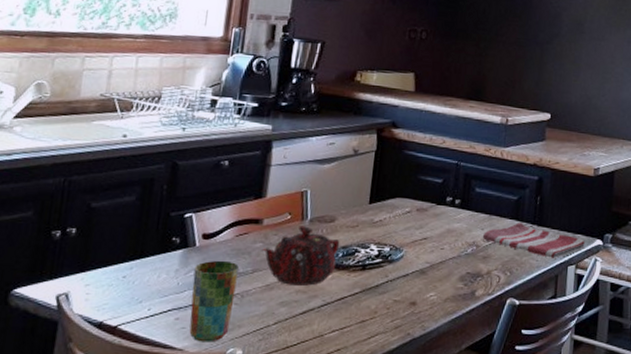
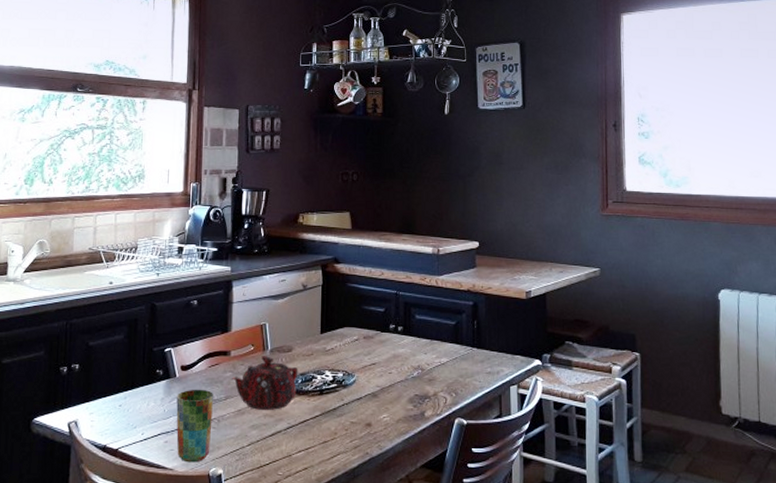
dish towel: present [482,222,586,258] -> none [426,346,525,379]

